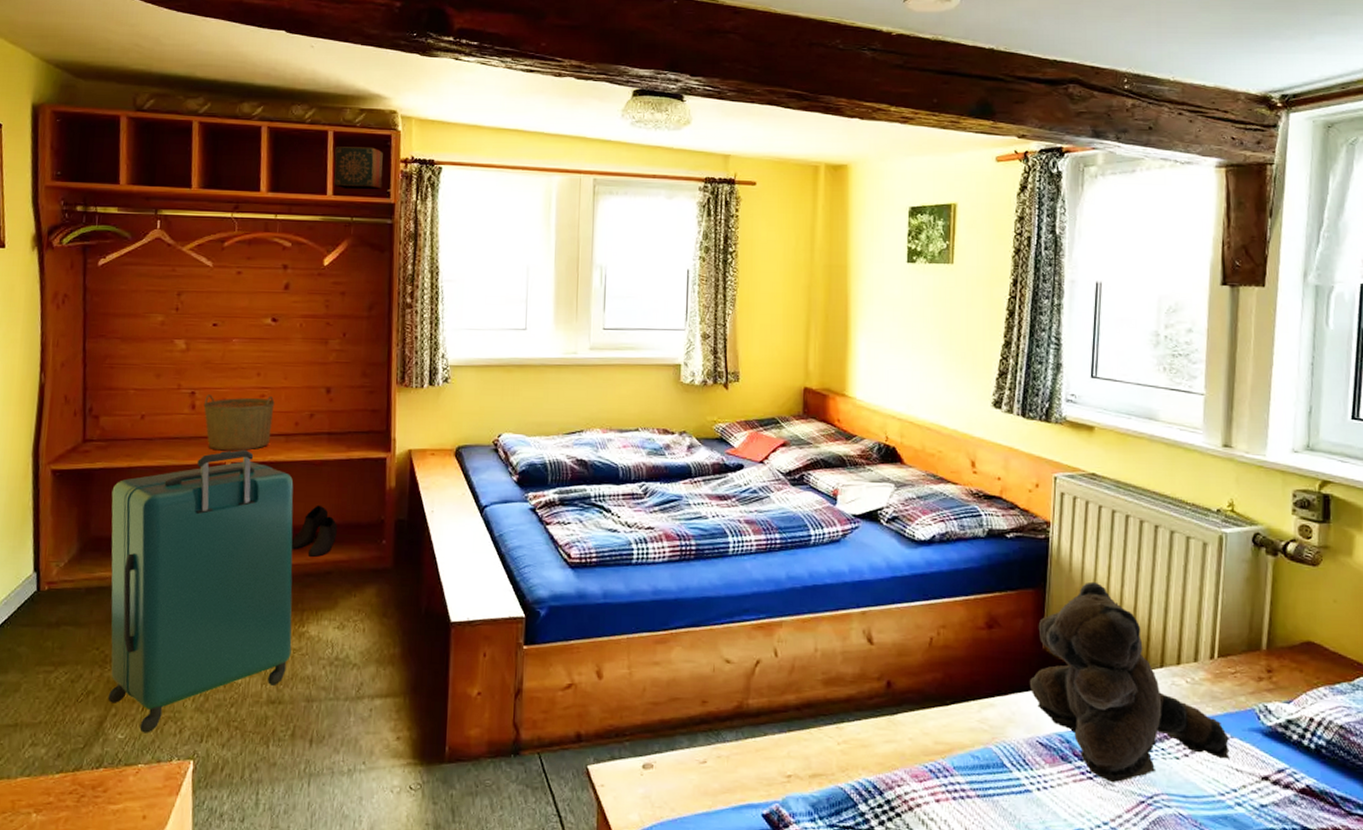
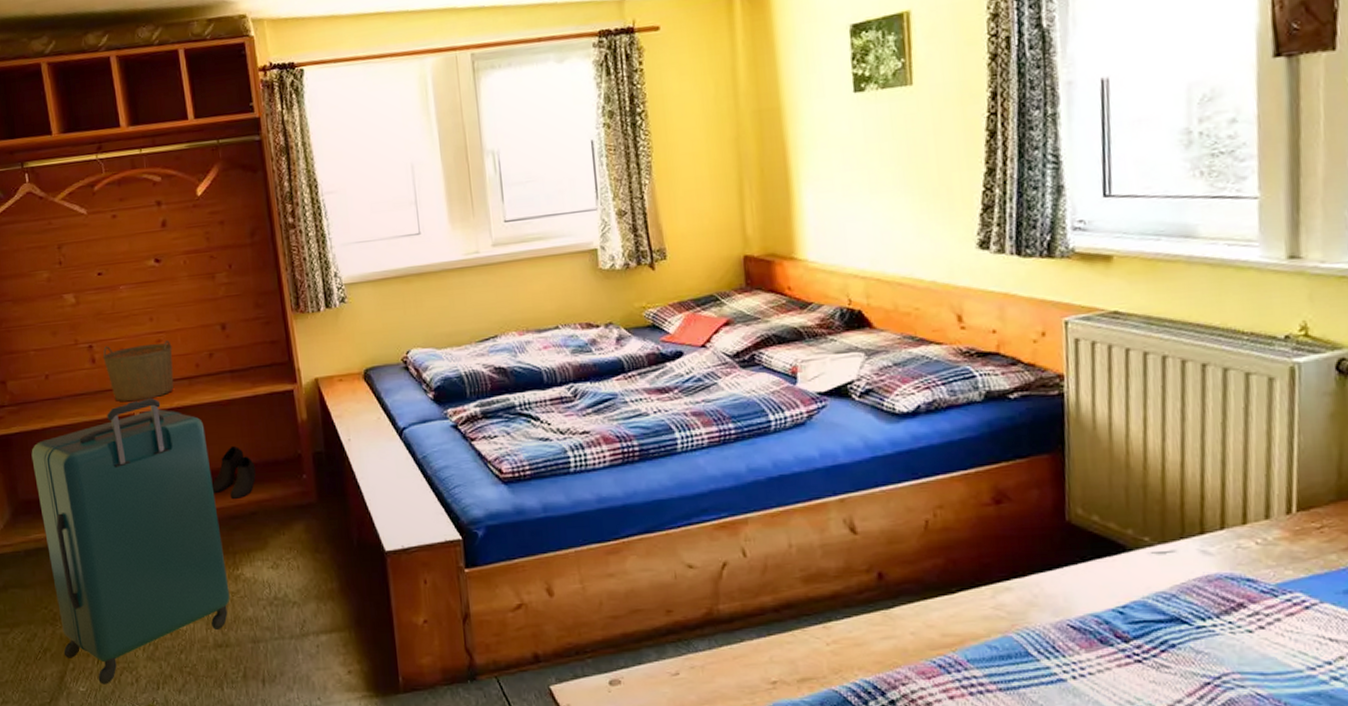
decorative box: present [334,146,383,190] -> none [188,59,244,111]
teddy bear: present [1030,581,1230,783] -> none [1053,438,1320,665]

